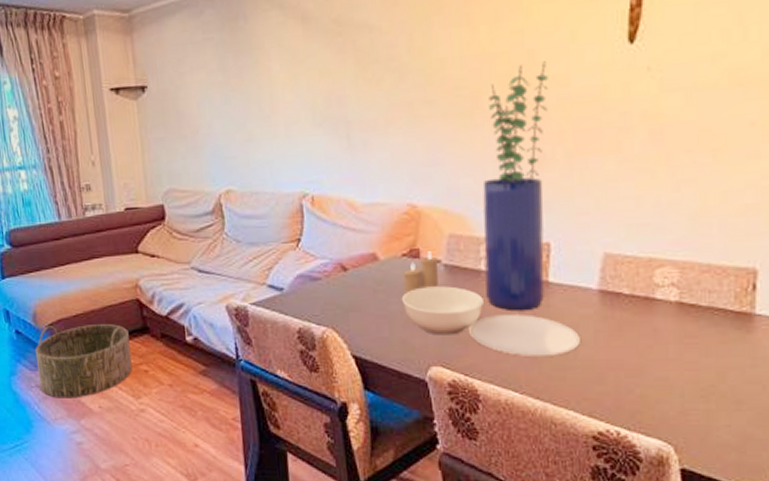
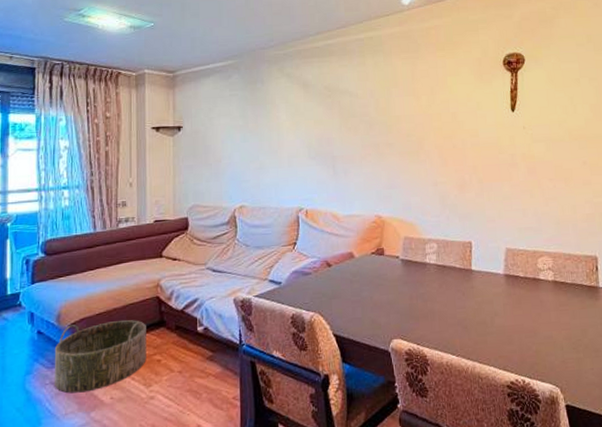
bowl: present [401,286,485,335] -> none [371,275,430,314]
candle: present [403,251,439,294] -> none [372,250,398,283]
plate: present [469,314,580,358] -> none [419,295,495,327]
vase: present [482,61,549,310] -> none [426,120,470,292]

